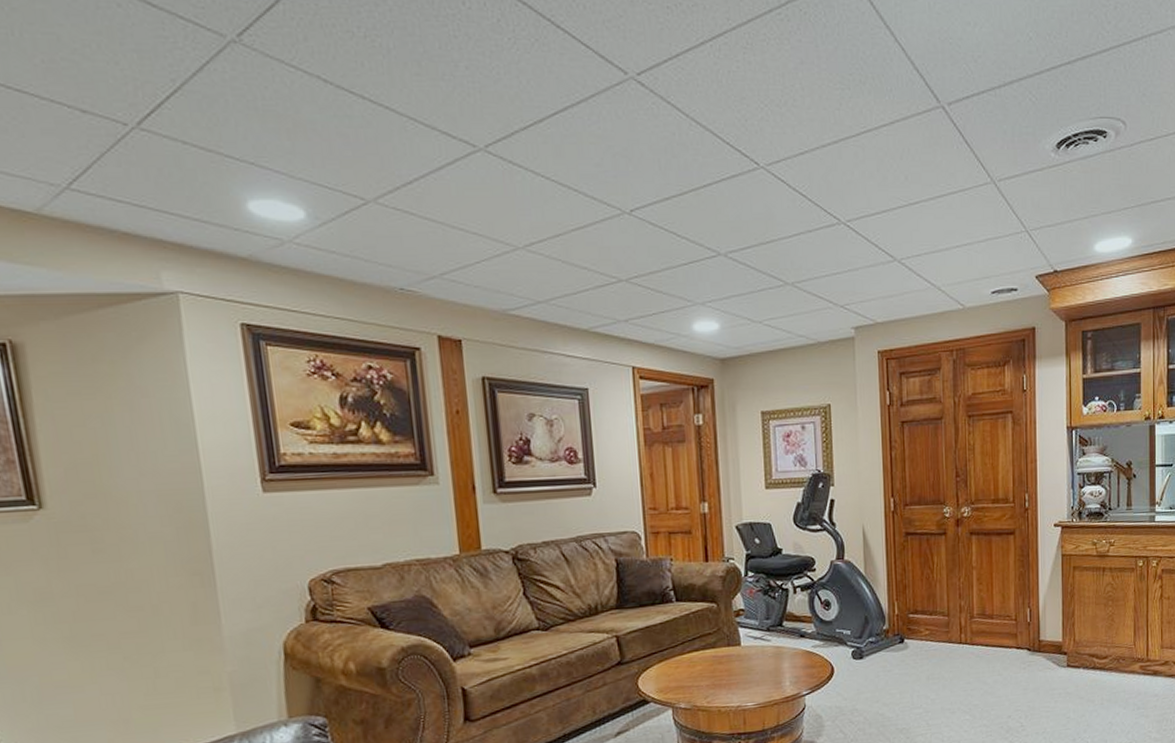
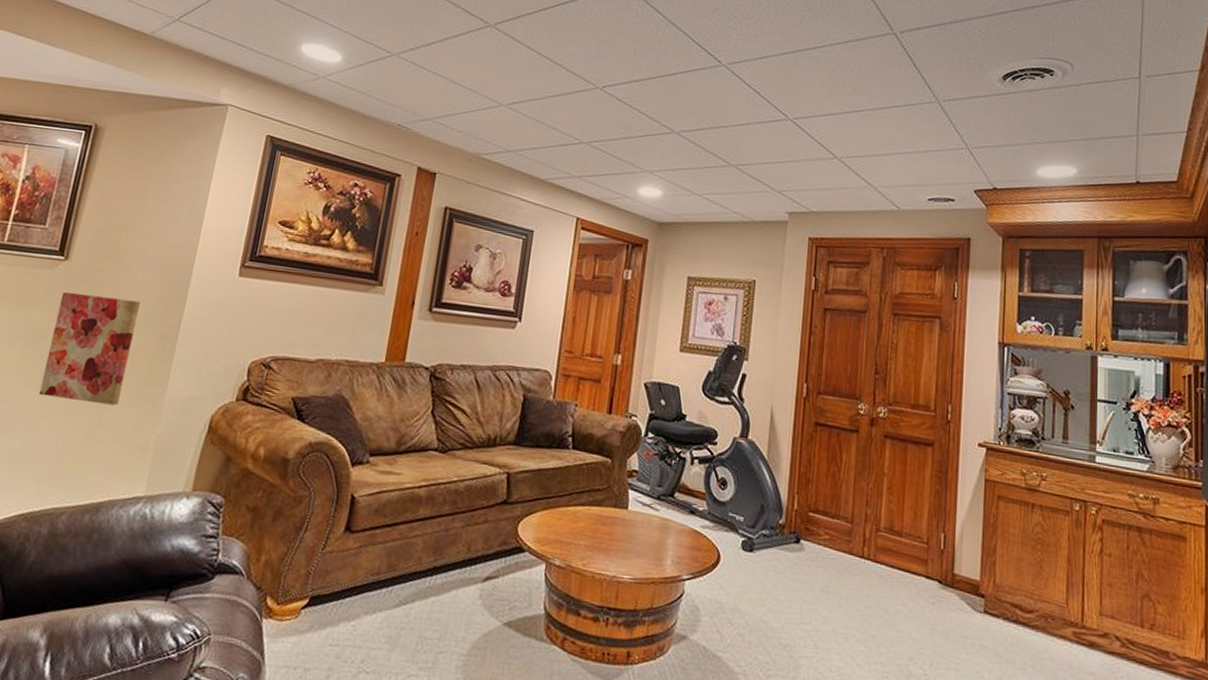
wall art: none [52,539,171,660] -> present [38,291,140,406]

